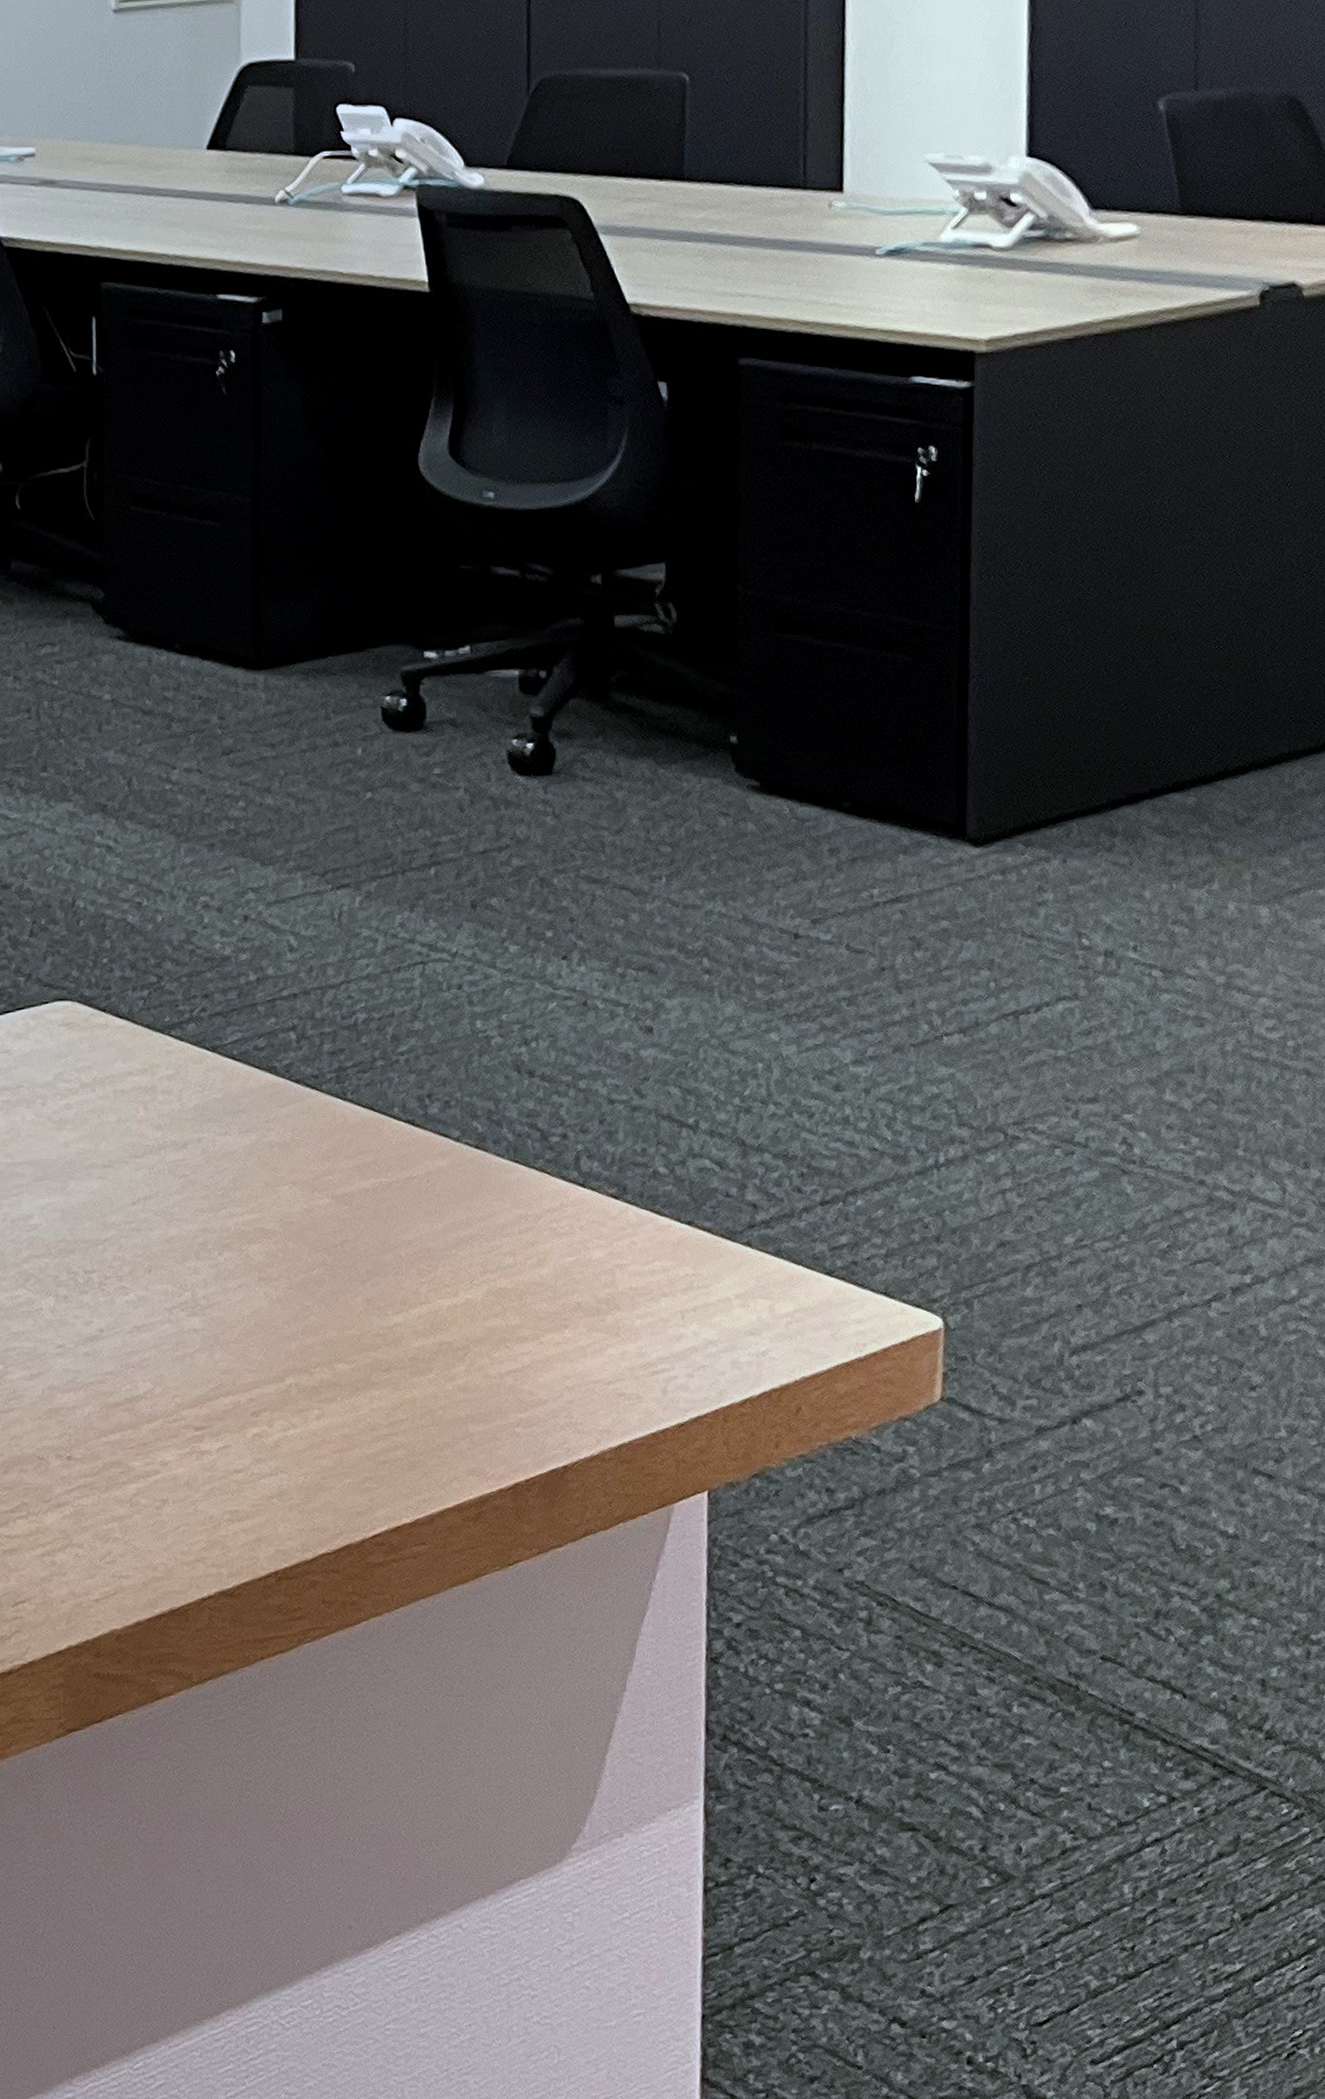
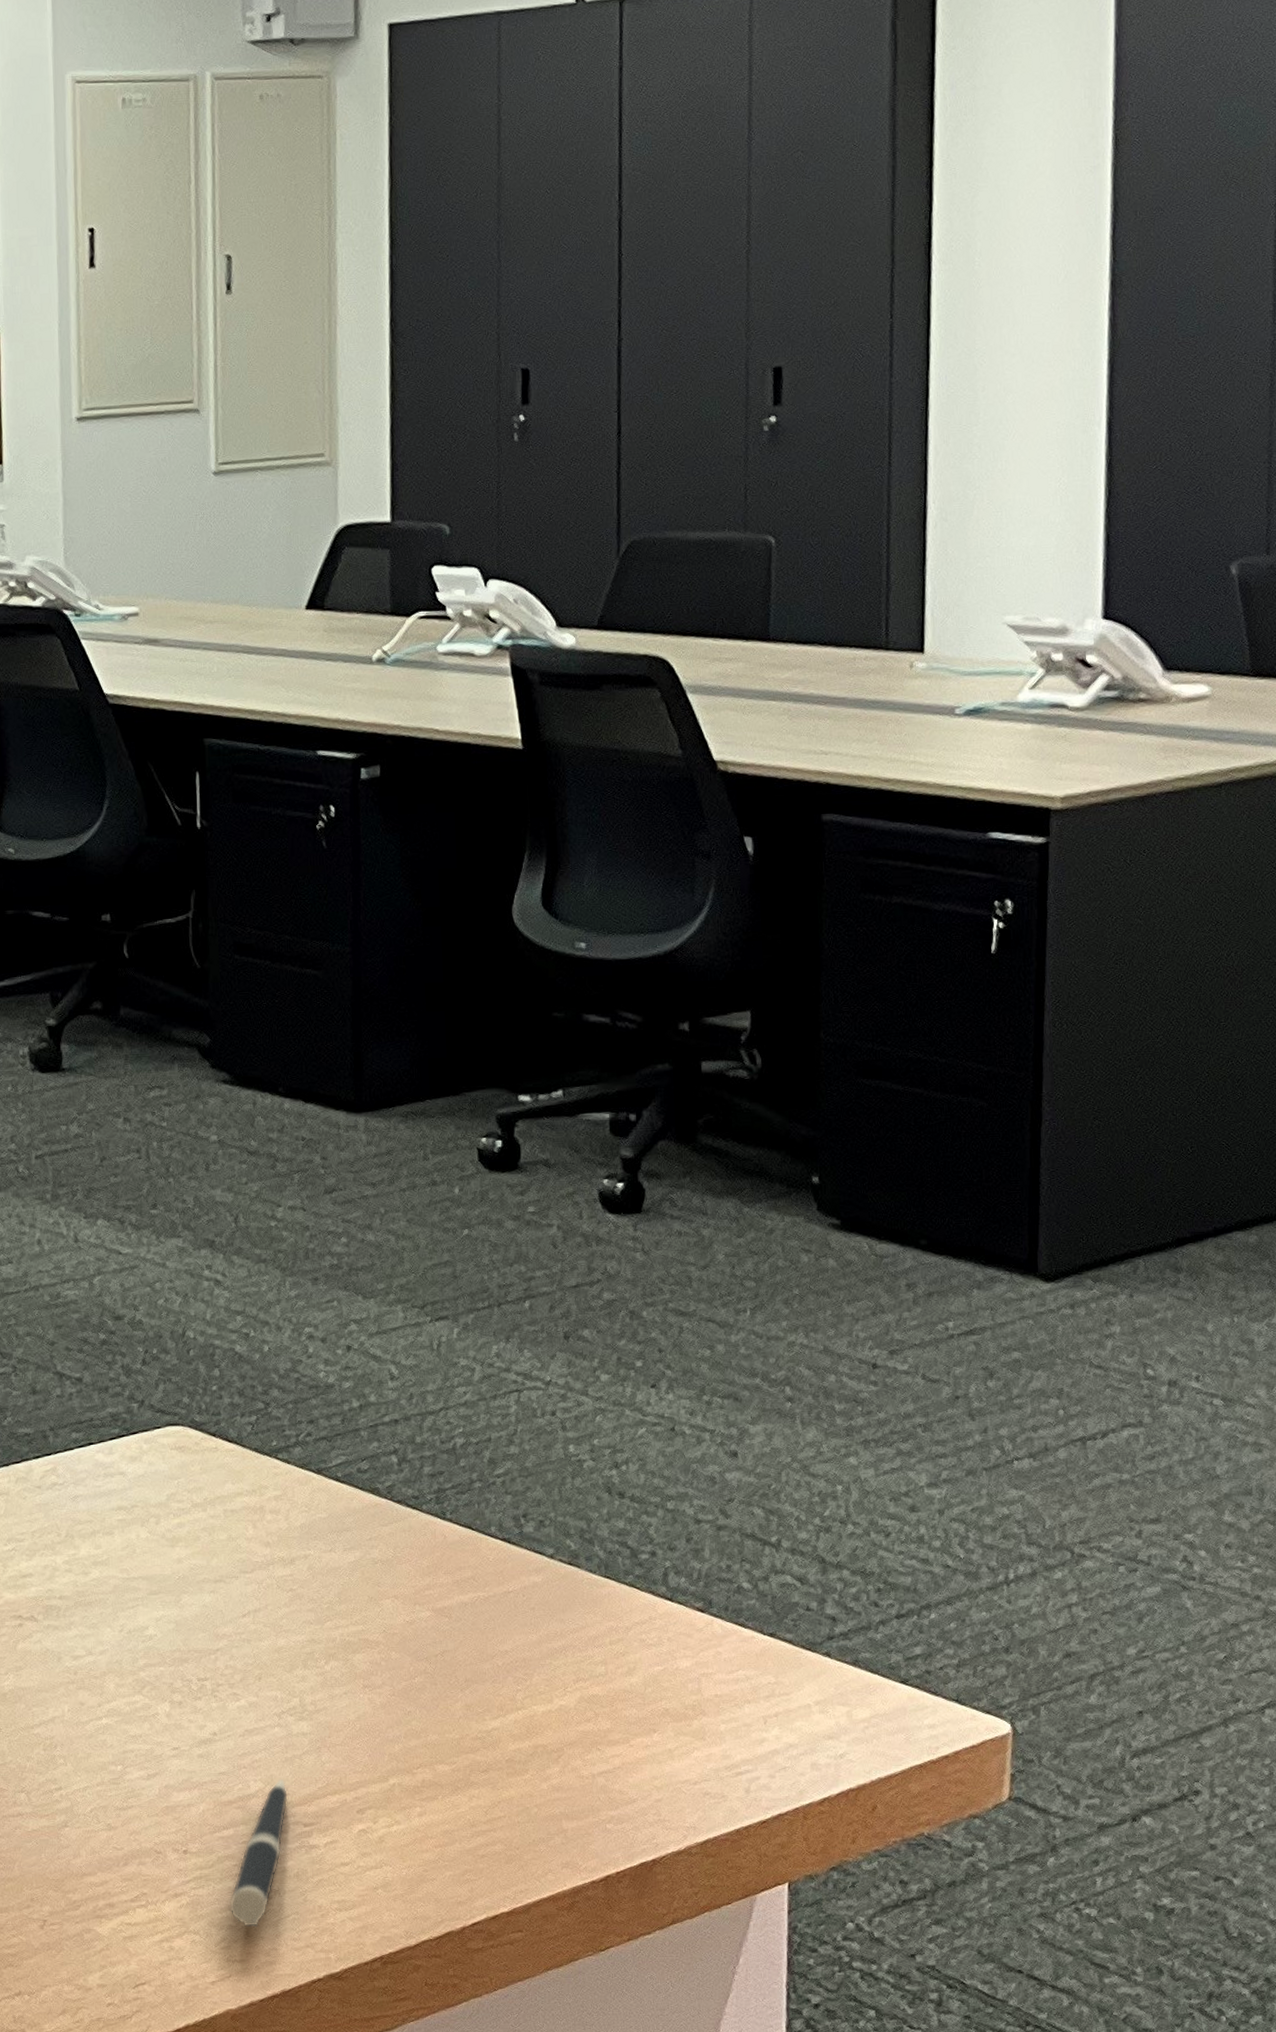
pen: none [115,1378,179,1541] -> present [229,1778,289,1928]

